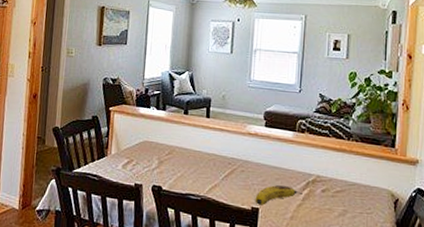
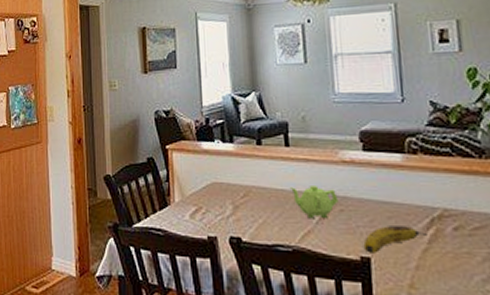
teapot: none [205,150,241,177] -> present [289,186,339,219]

